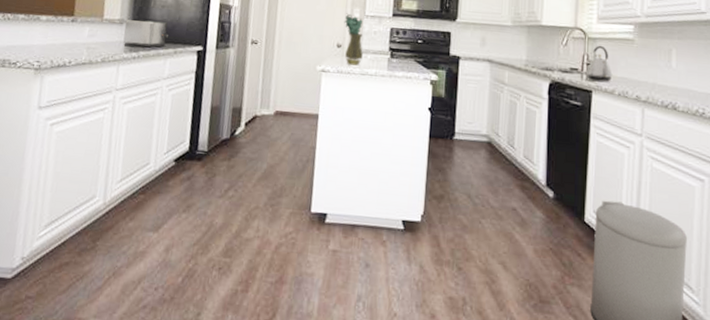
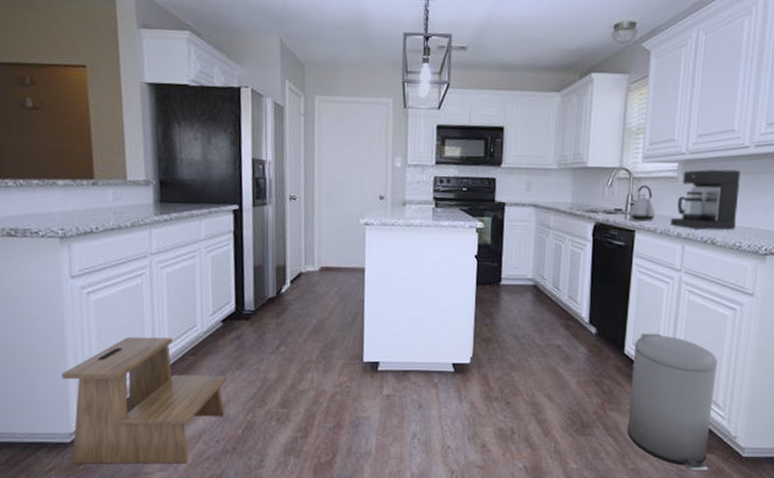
step stool: none [9,170,174,312] -> present [62,336,227,464]
toaster: present [124,19,169,48] -> none [151,179,201,209]
vase: present [344,13,363,66] -> none [385,163,407,217]
coffee maker: none [629,33,699,96] -> present [671,169,740,231]

